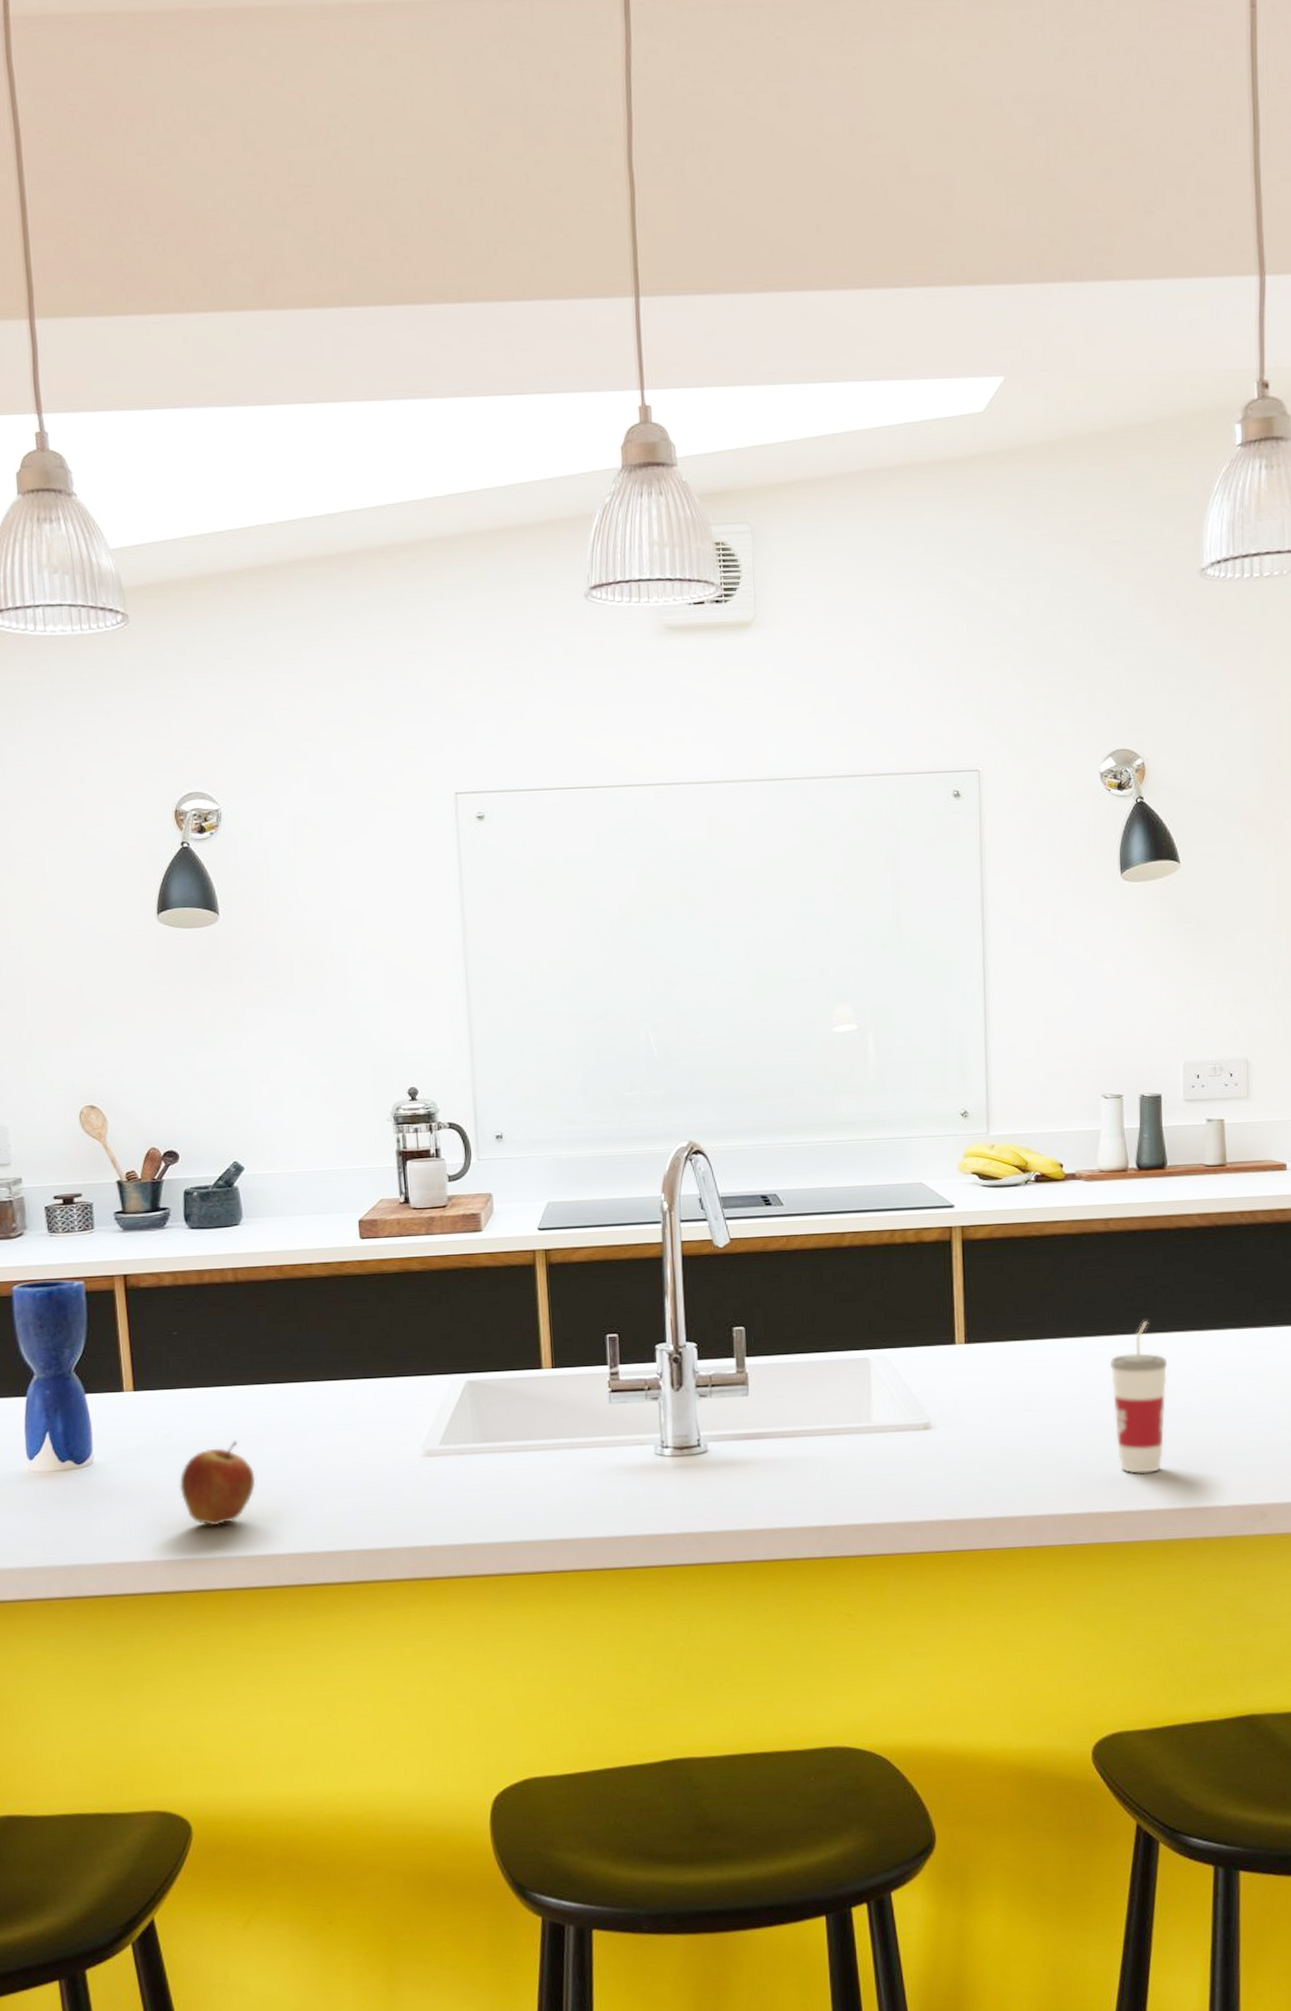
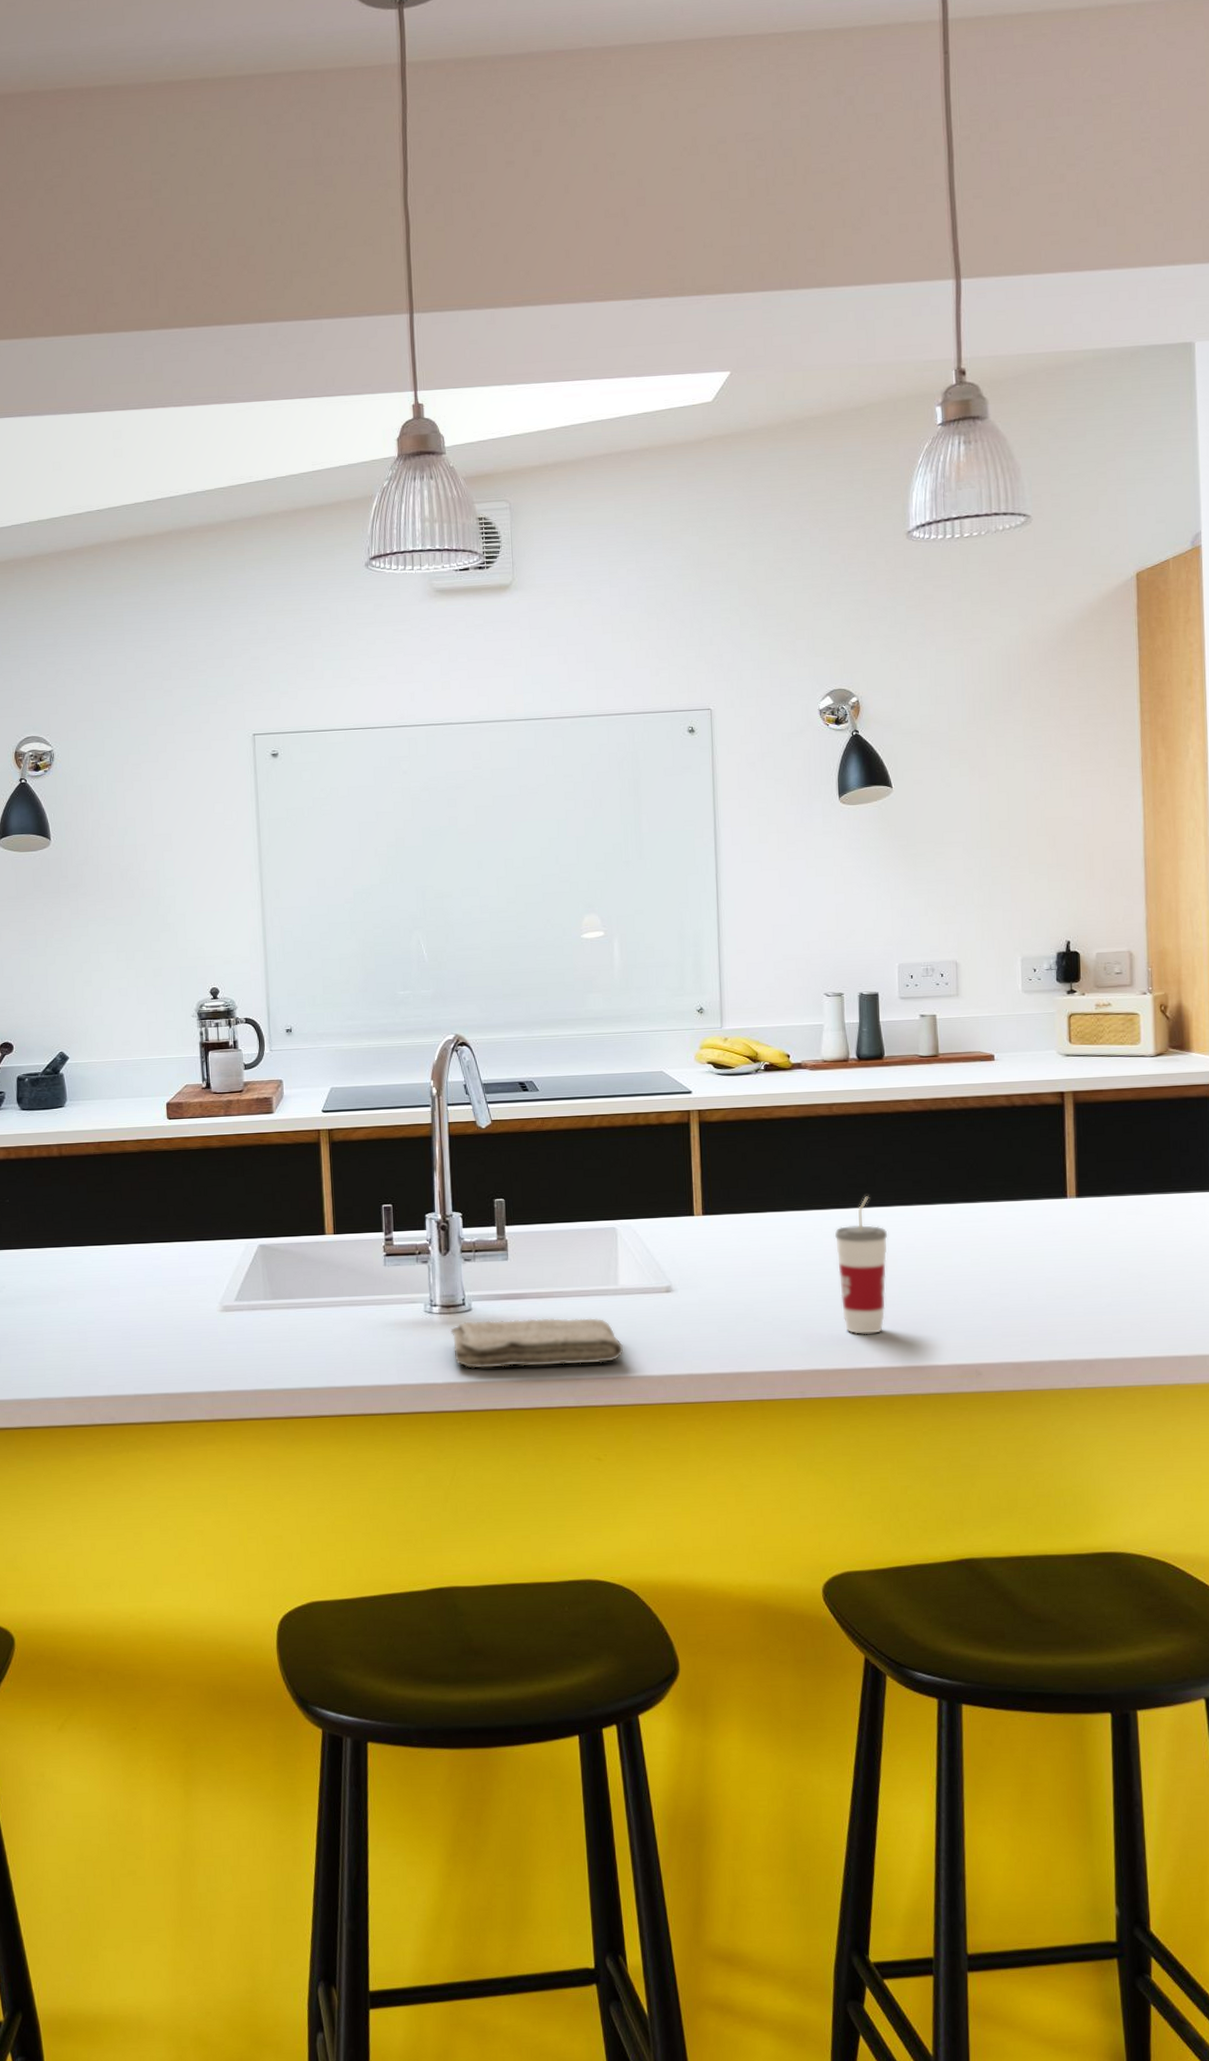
fruit: present [179,1441,256,1526] -> none [8,1296,75,1371]
washcloth: none [684,1459,877,1517] -> present [450,1317,624,1369]

